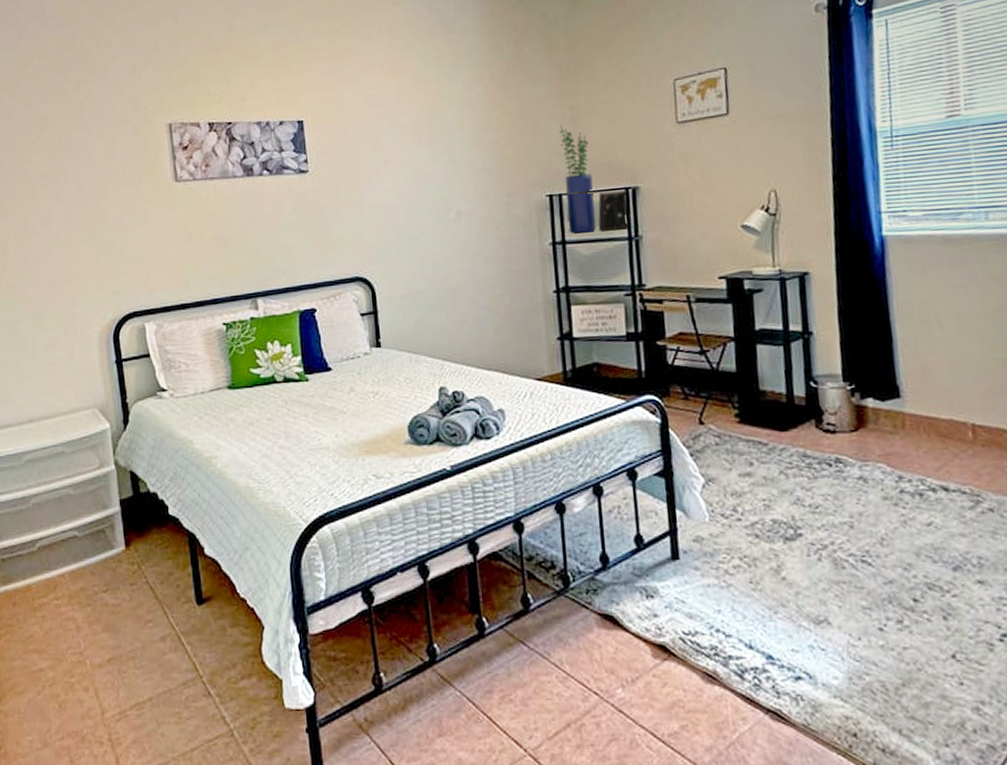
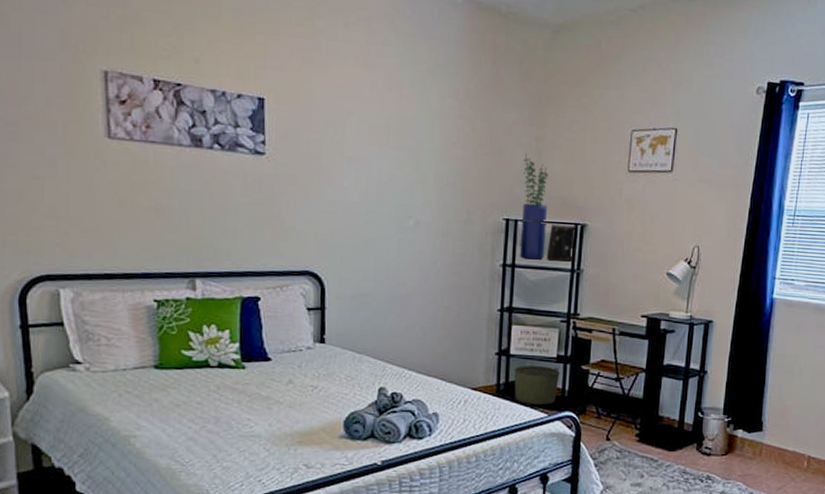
basket: none [580,346,633,391] -> present [514,366,560,405]

